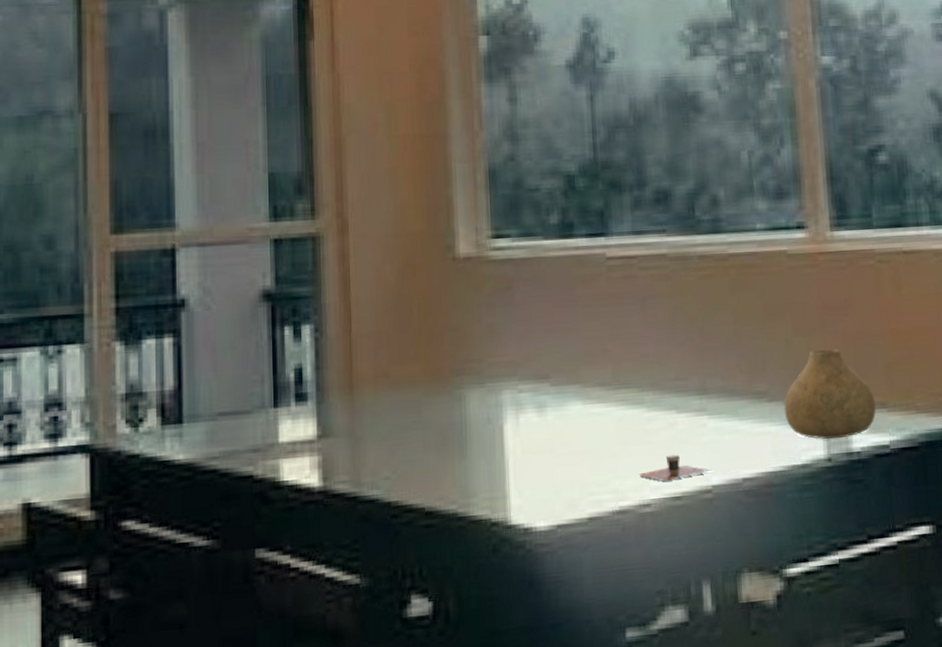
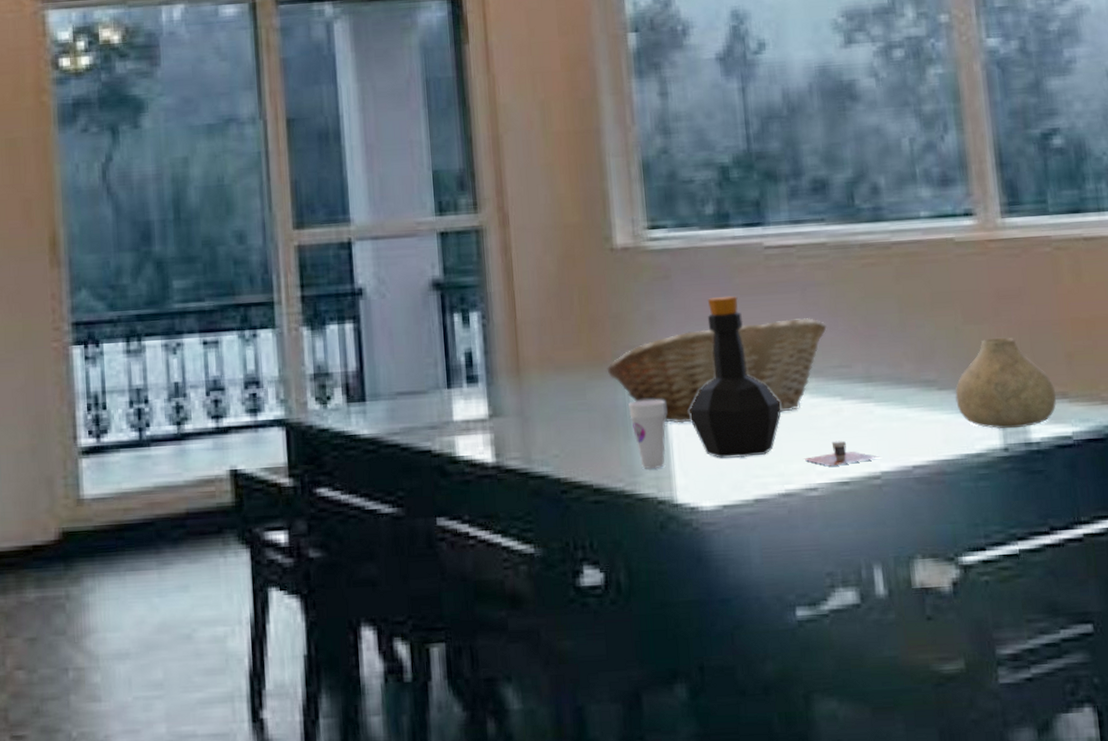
fruit basket: none [444,330,665,441] -> present [607,318,827,424]
cup: none [465,416,503,489] -> present [629,399,666,469]
bottle: none [527,307,617,476] -> present [690,295,781,458]

